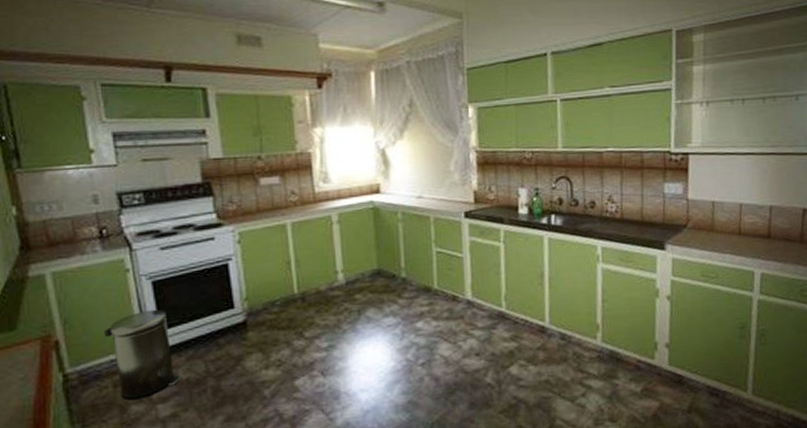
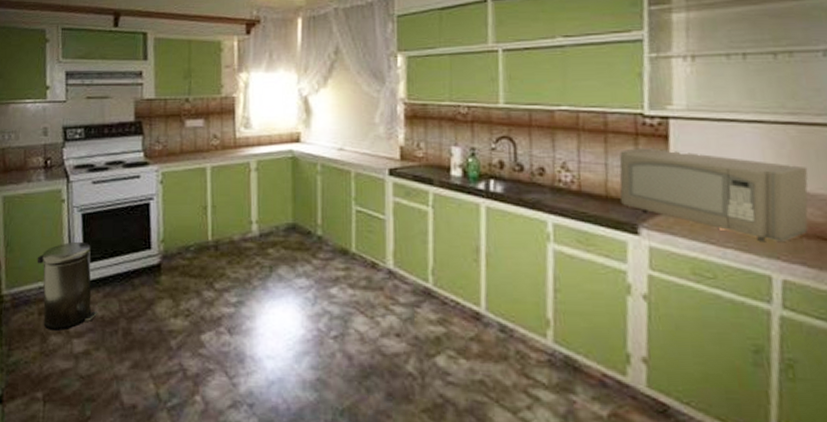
microwave: none [652,179,781,247] -> present [619,148,809,243]

